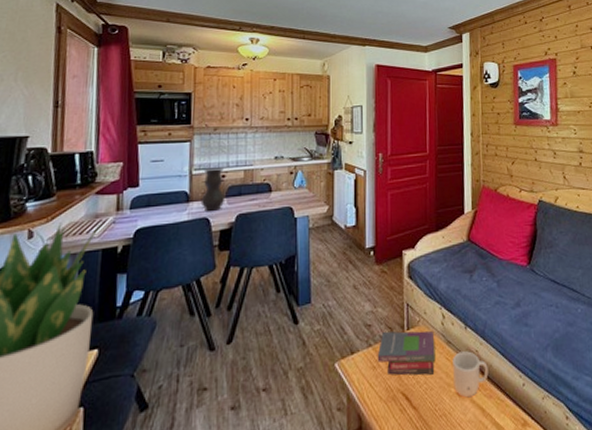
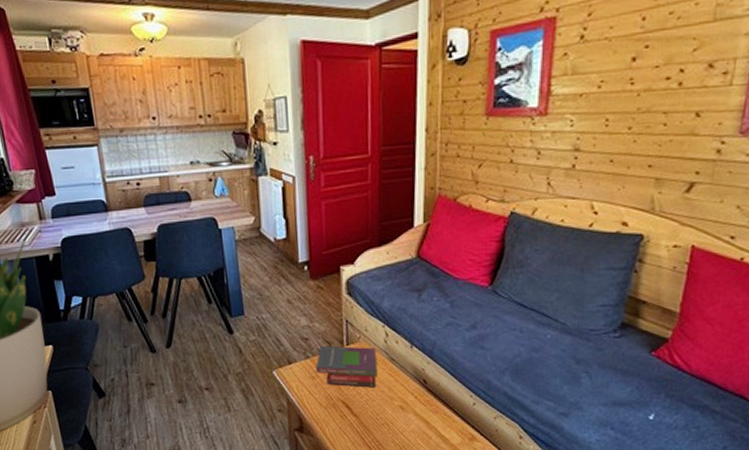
vase: present [200,167,226,211] -> none [116,174,144,221]
mug: present [452,351,489,398] -> none [396,369,435,411]

